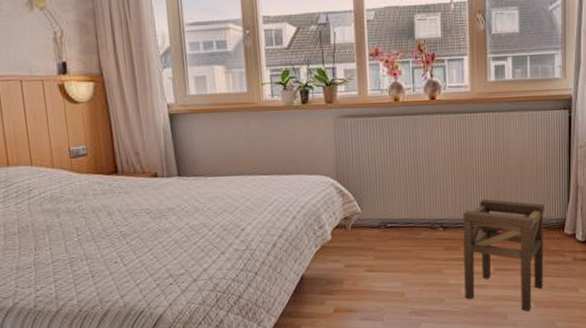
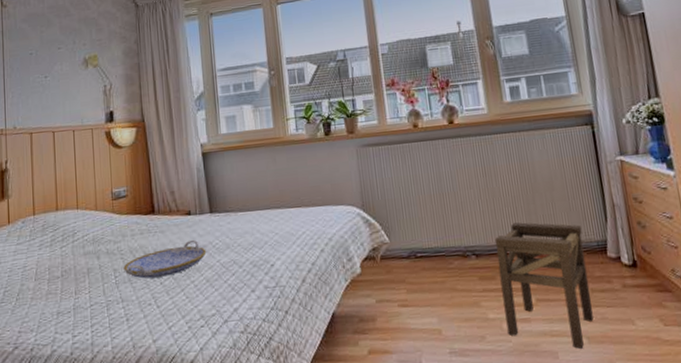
serving tray: none [86,202,175,238] -> present [123,239,207,279]

